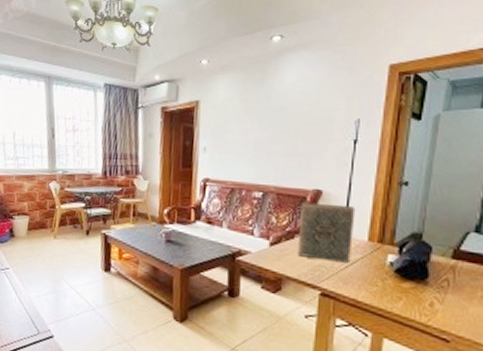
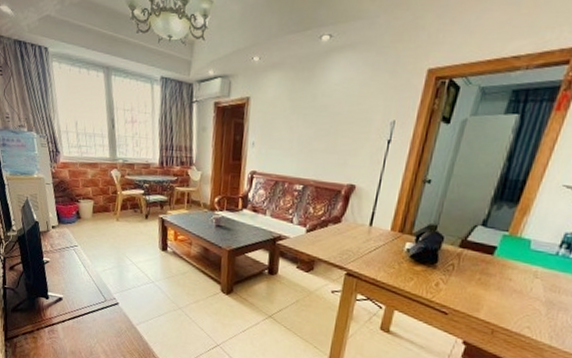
book: present [297,202,356,263] -> none [329,195,383,249]

